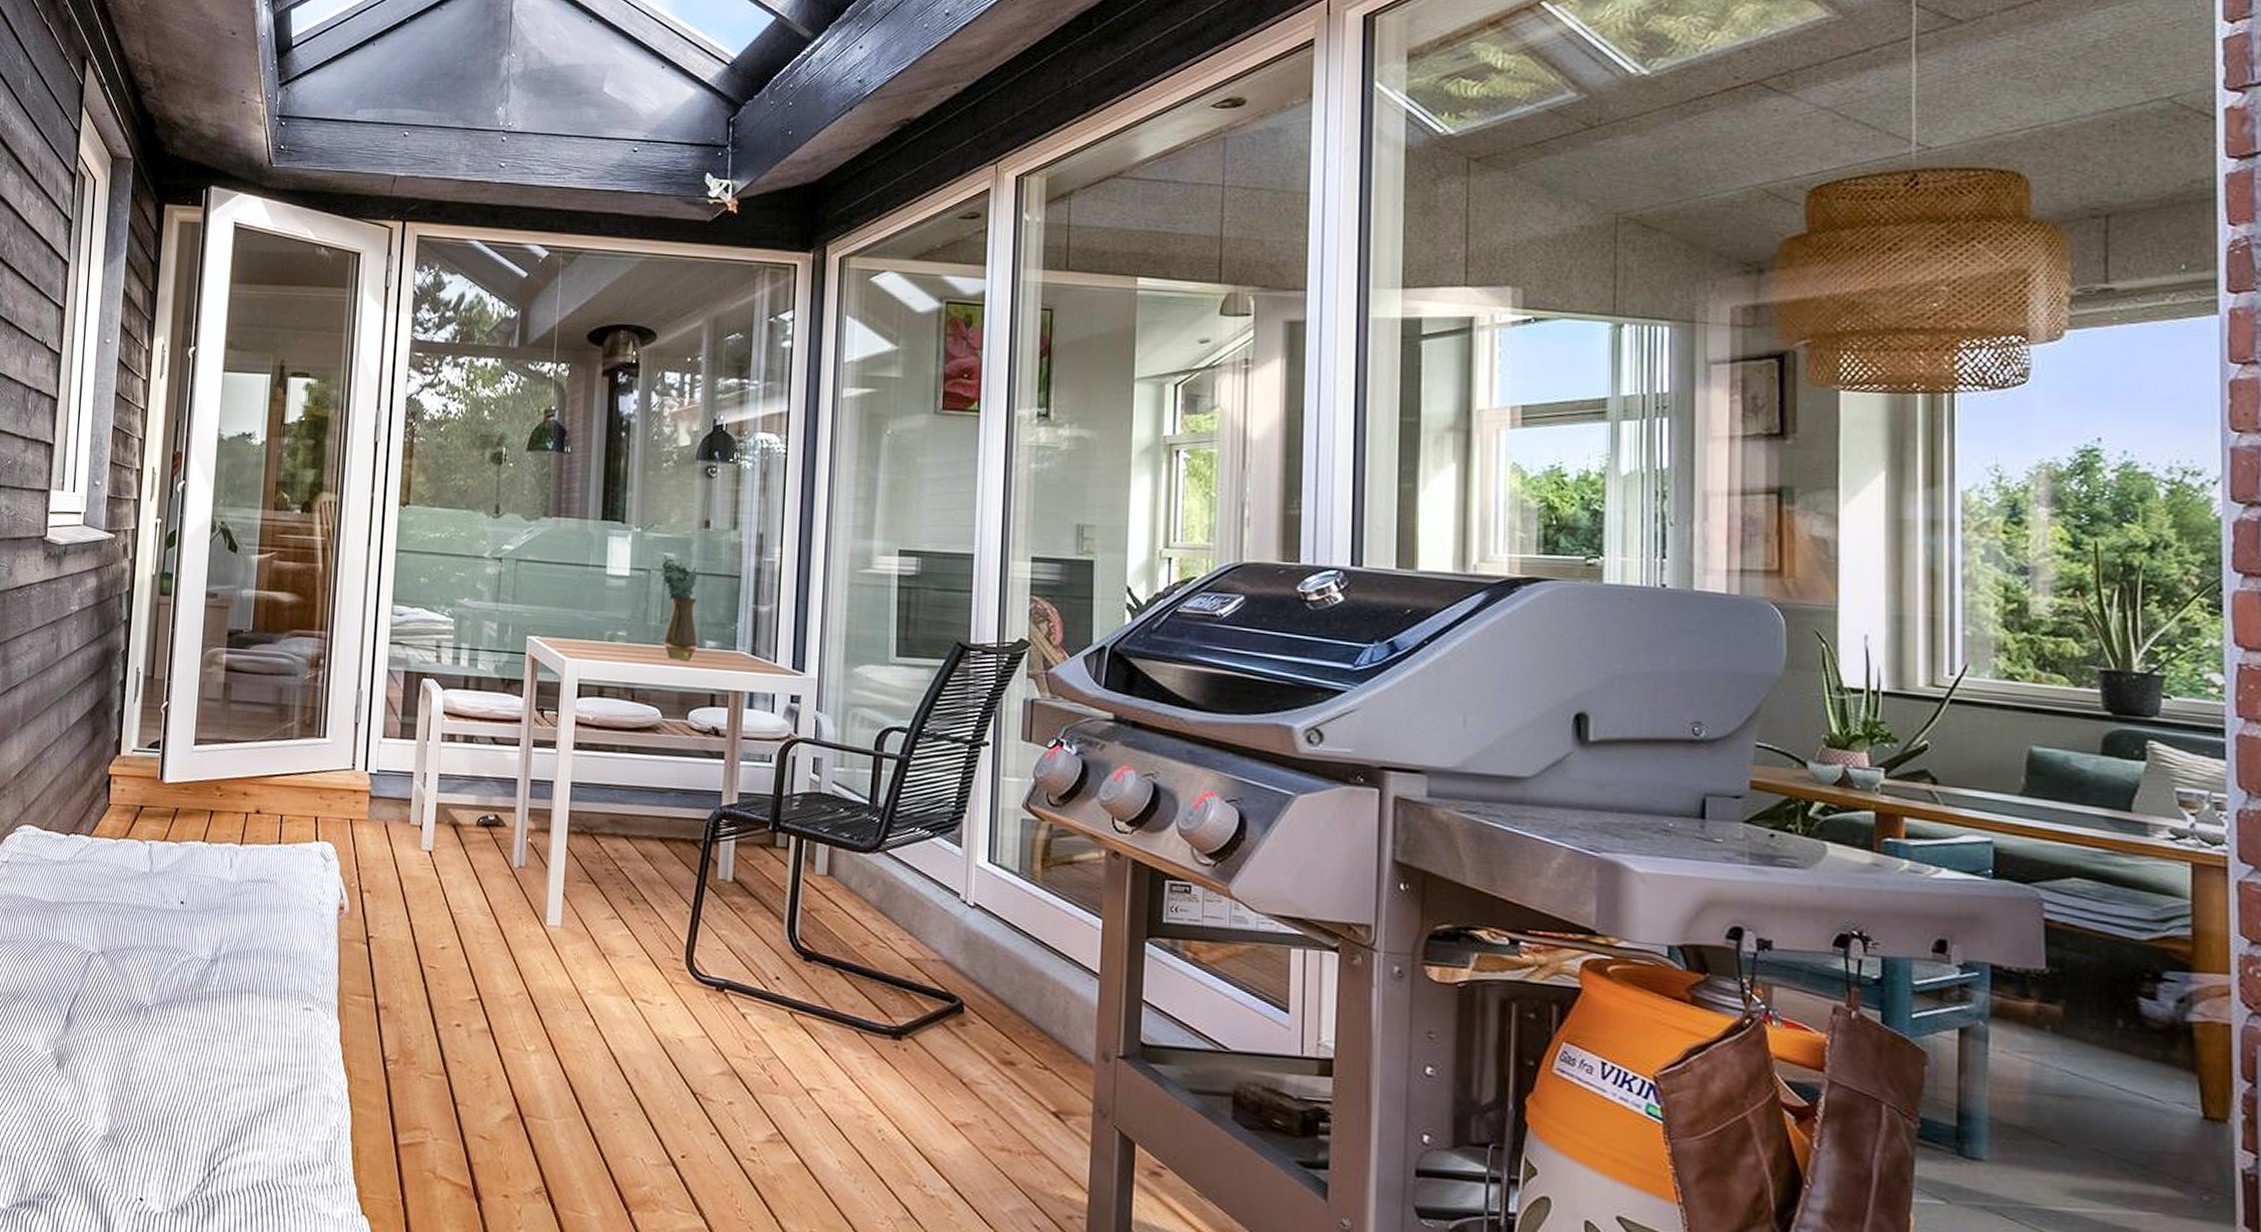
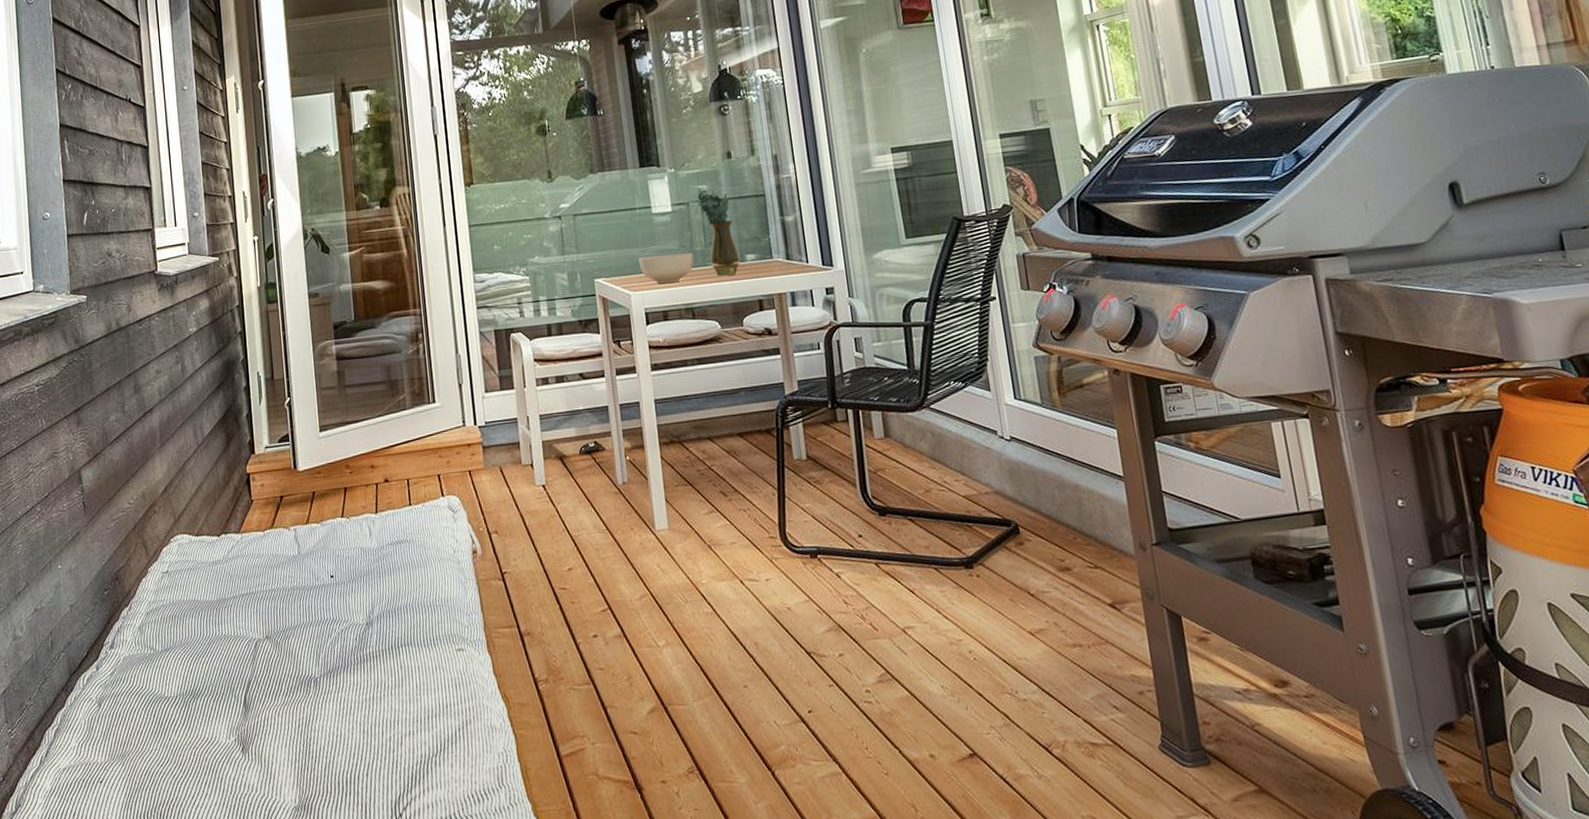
bowl: none [581,621,646,657] -> present [638,252,694,284]

